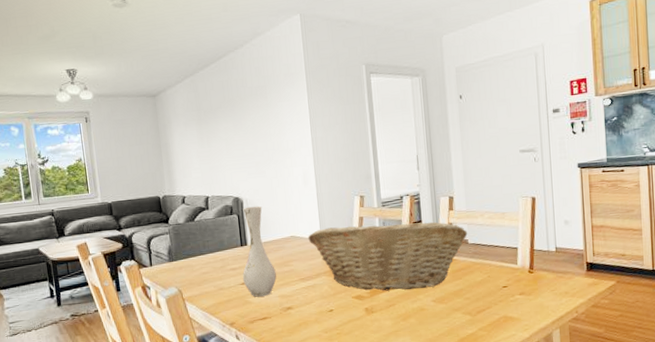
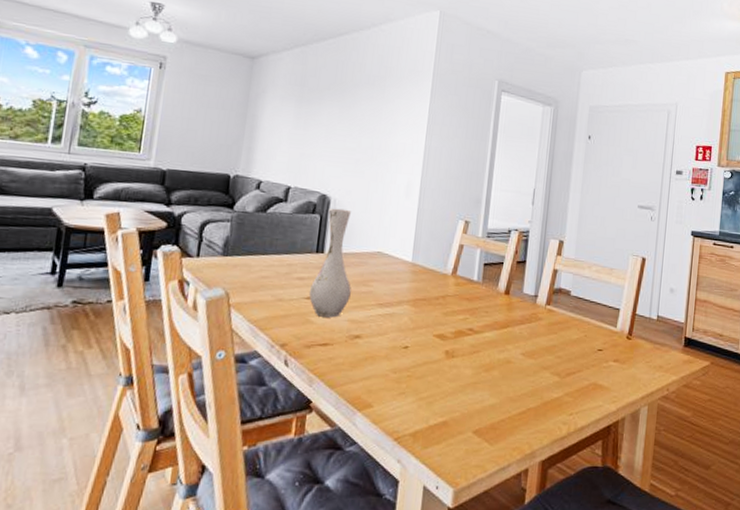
fruit basket: present [308,221,468,291] -> none [397,250,572,338]

